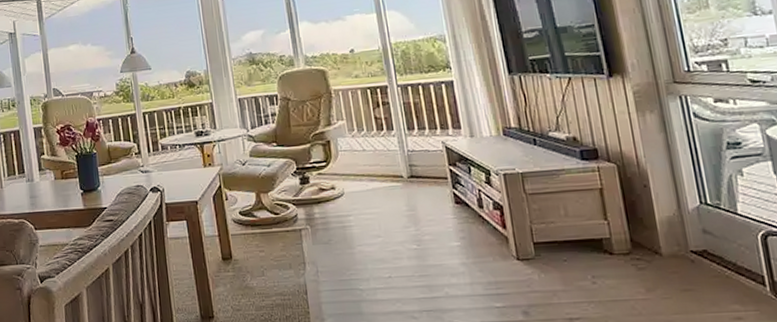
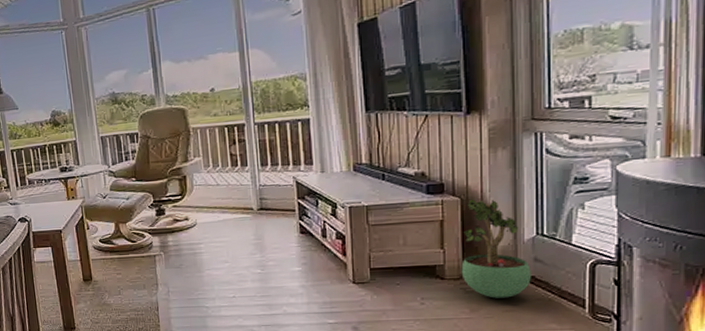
potted plant: none [623,165,704,276] -> present [461,199,531,298]

